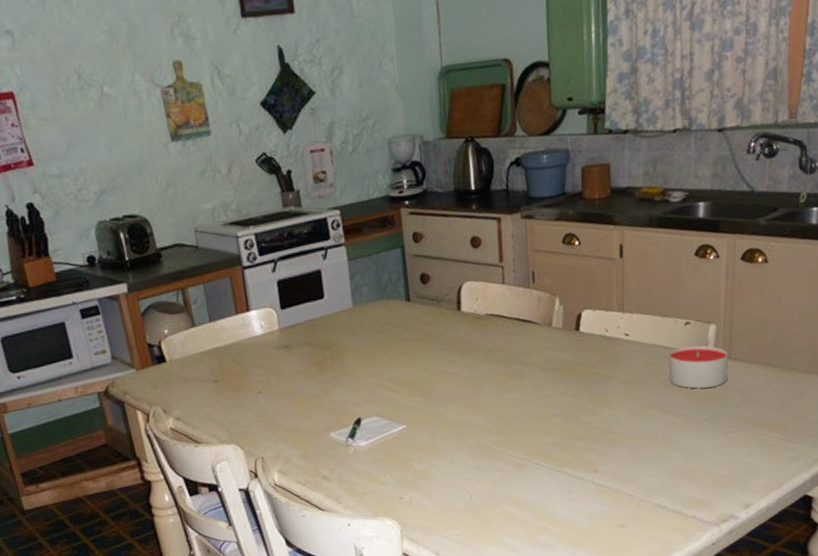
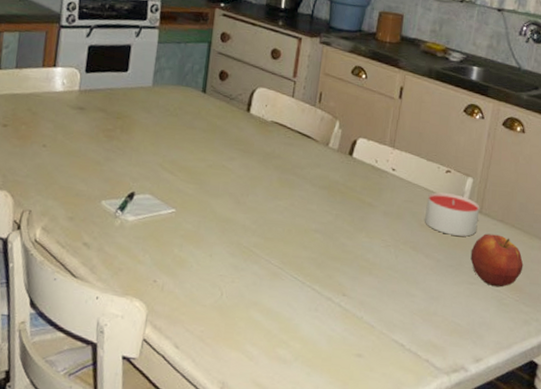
apple: none [724,377,785,431] -> present [470,233,524,288]

